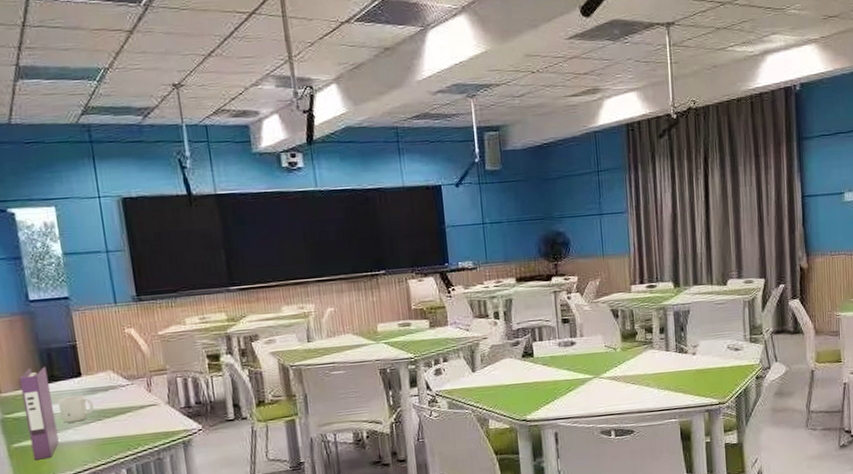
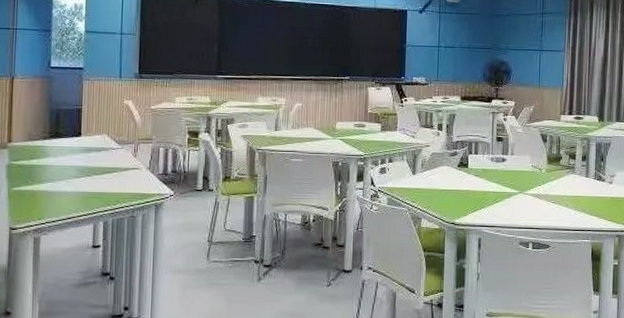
binder: present [19,366,59,460] -> none [28,123,53,204]
mug: present [57,395,94,423] -> none [57,152,86,175]

